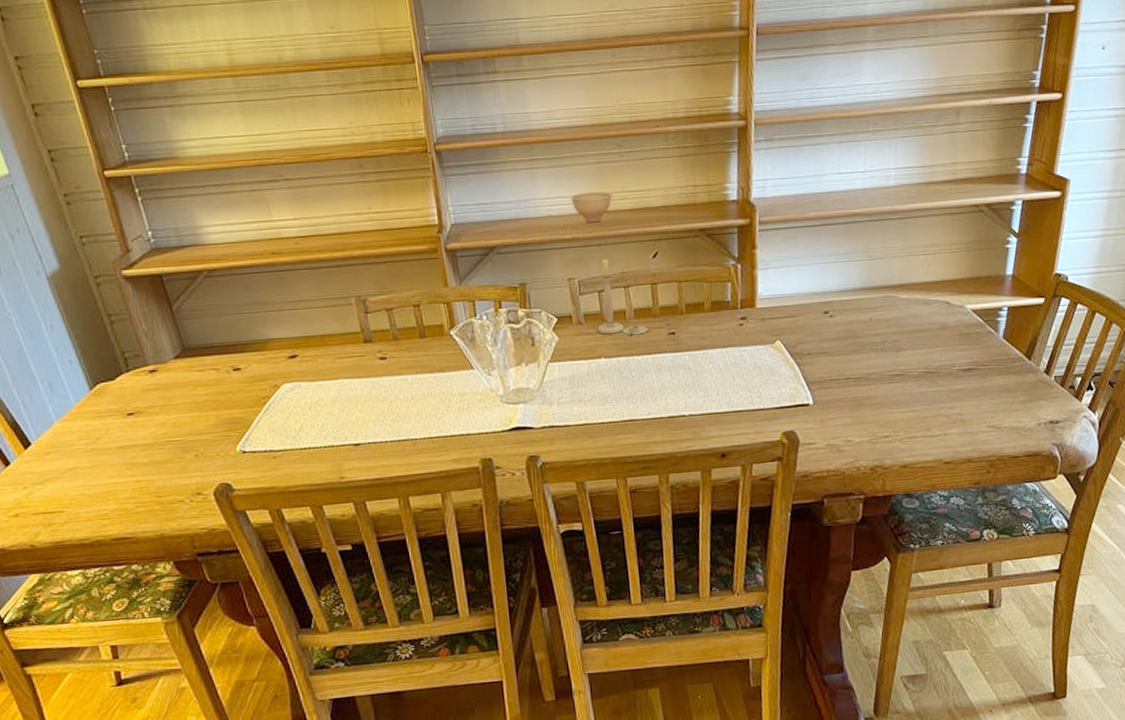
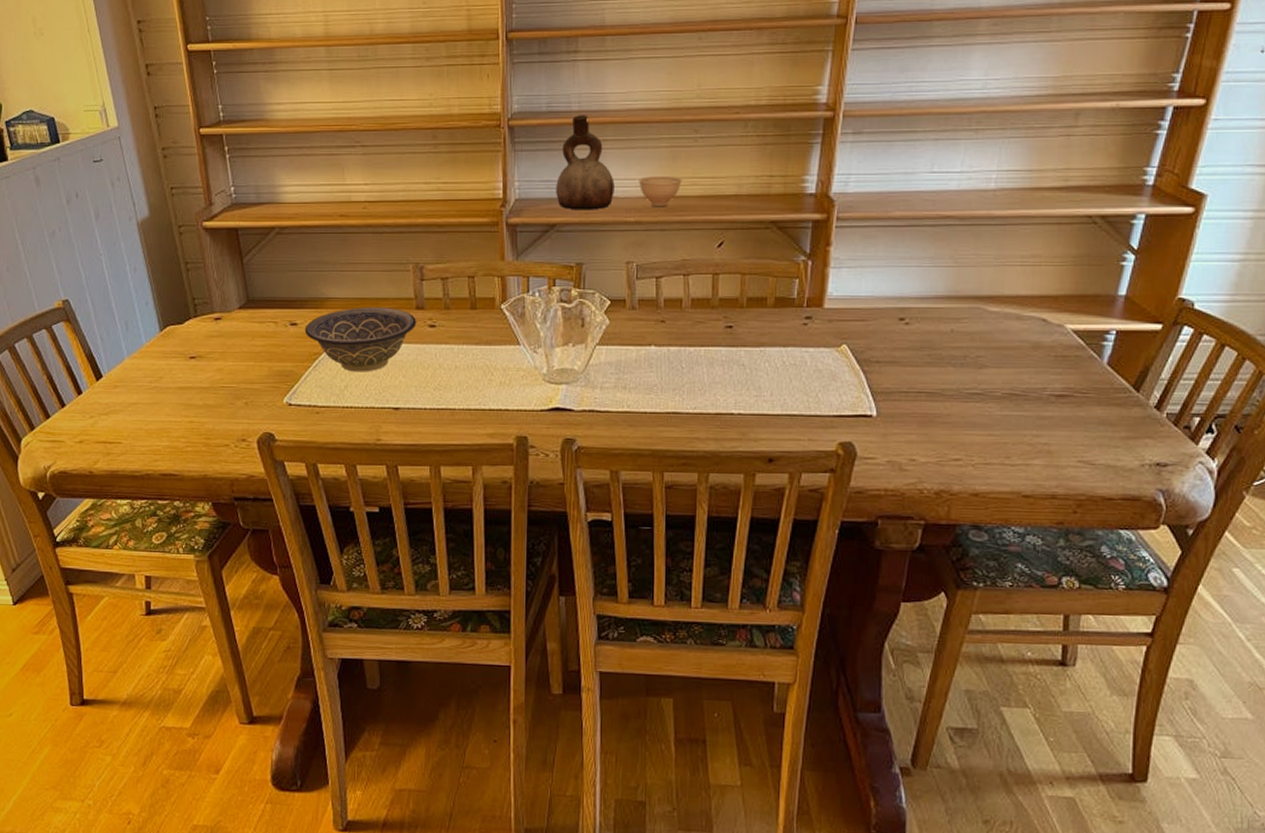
decorative bowl: none [249,343,367,412] -> present [304,307,417,372]
ceramic vessel: none [490,136,549,231] -> present [556,115,615,210]
candlestick: present [597,258,649,337] -> none [651,244,706,326]

